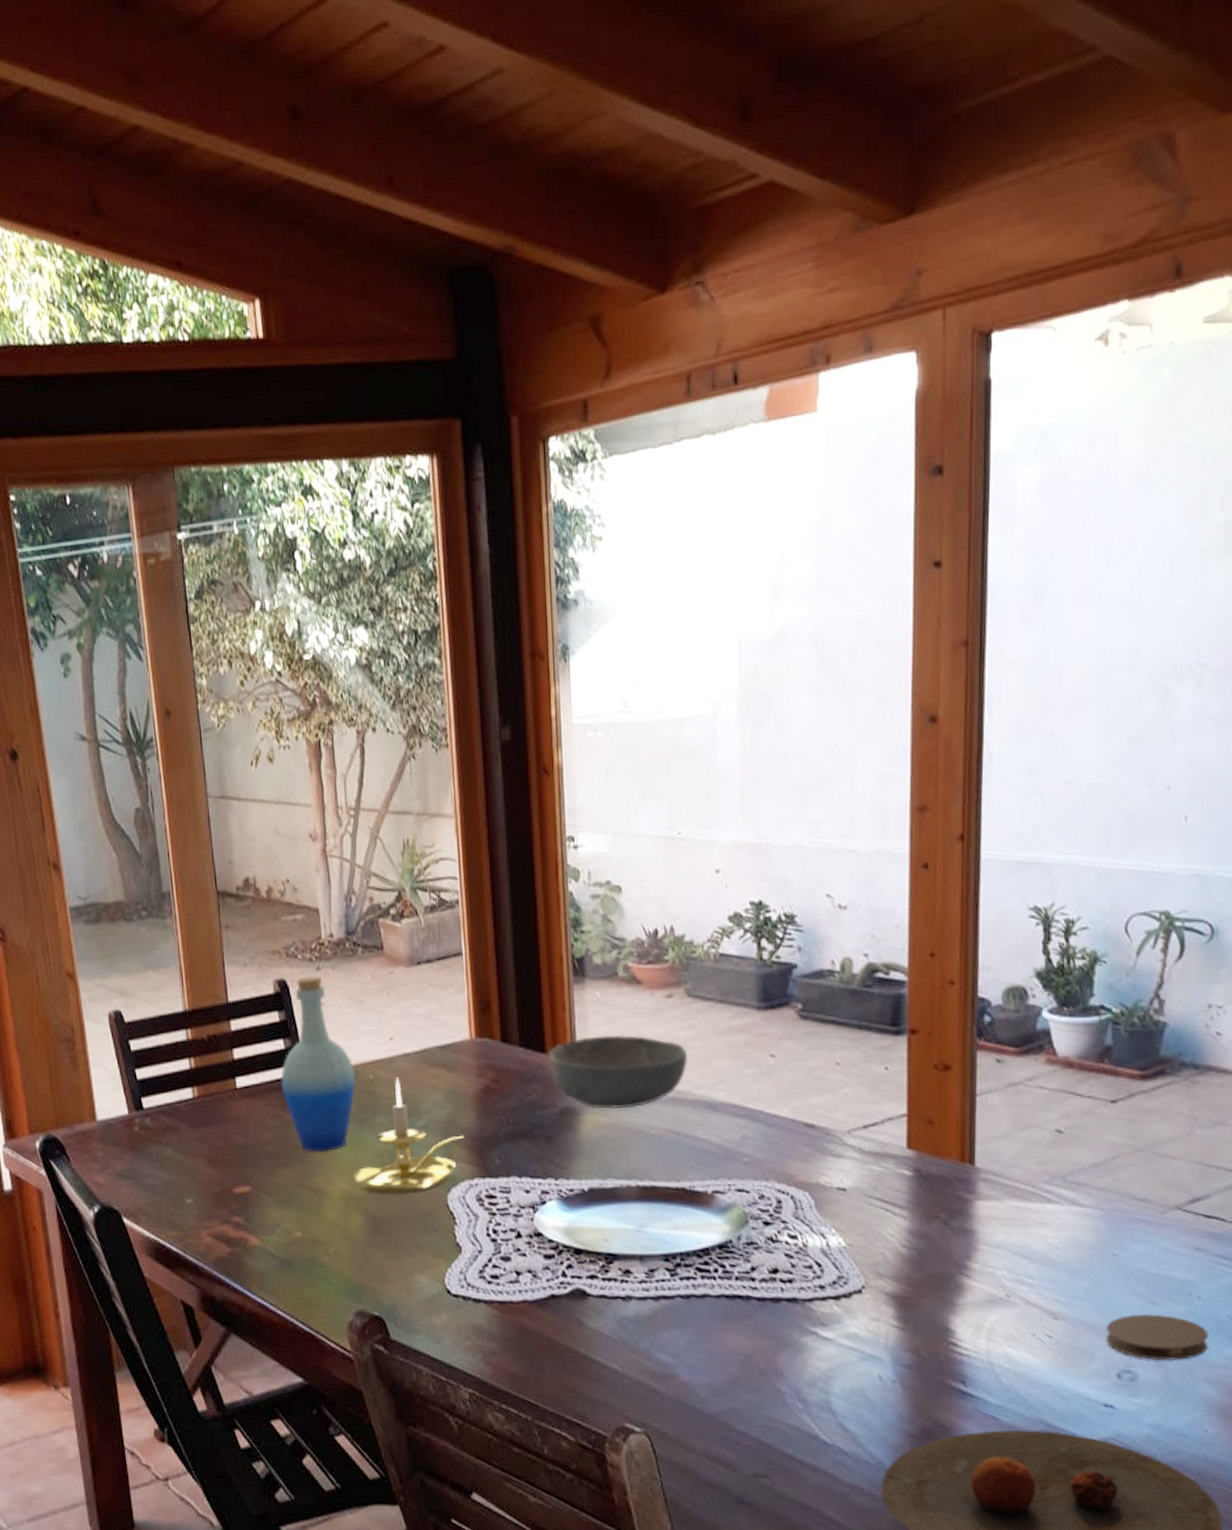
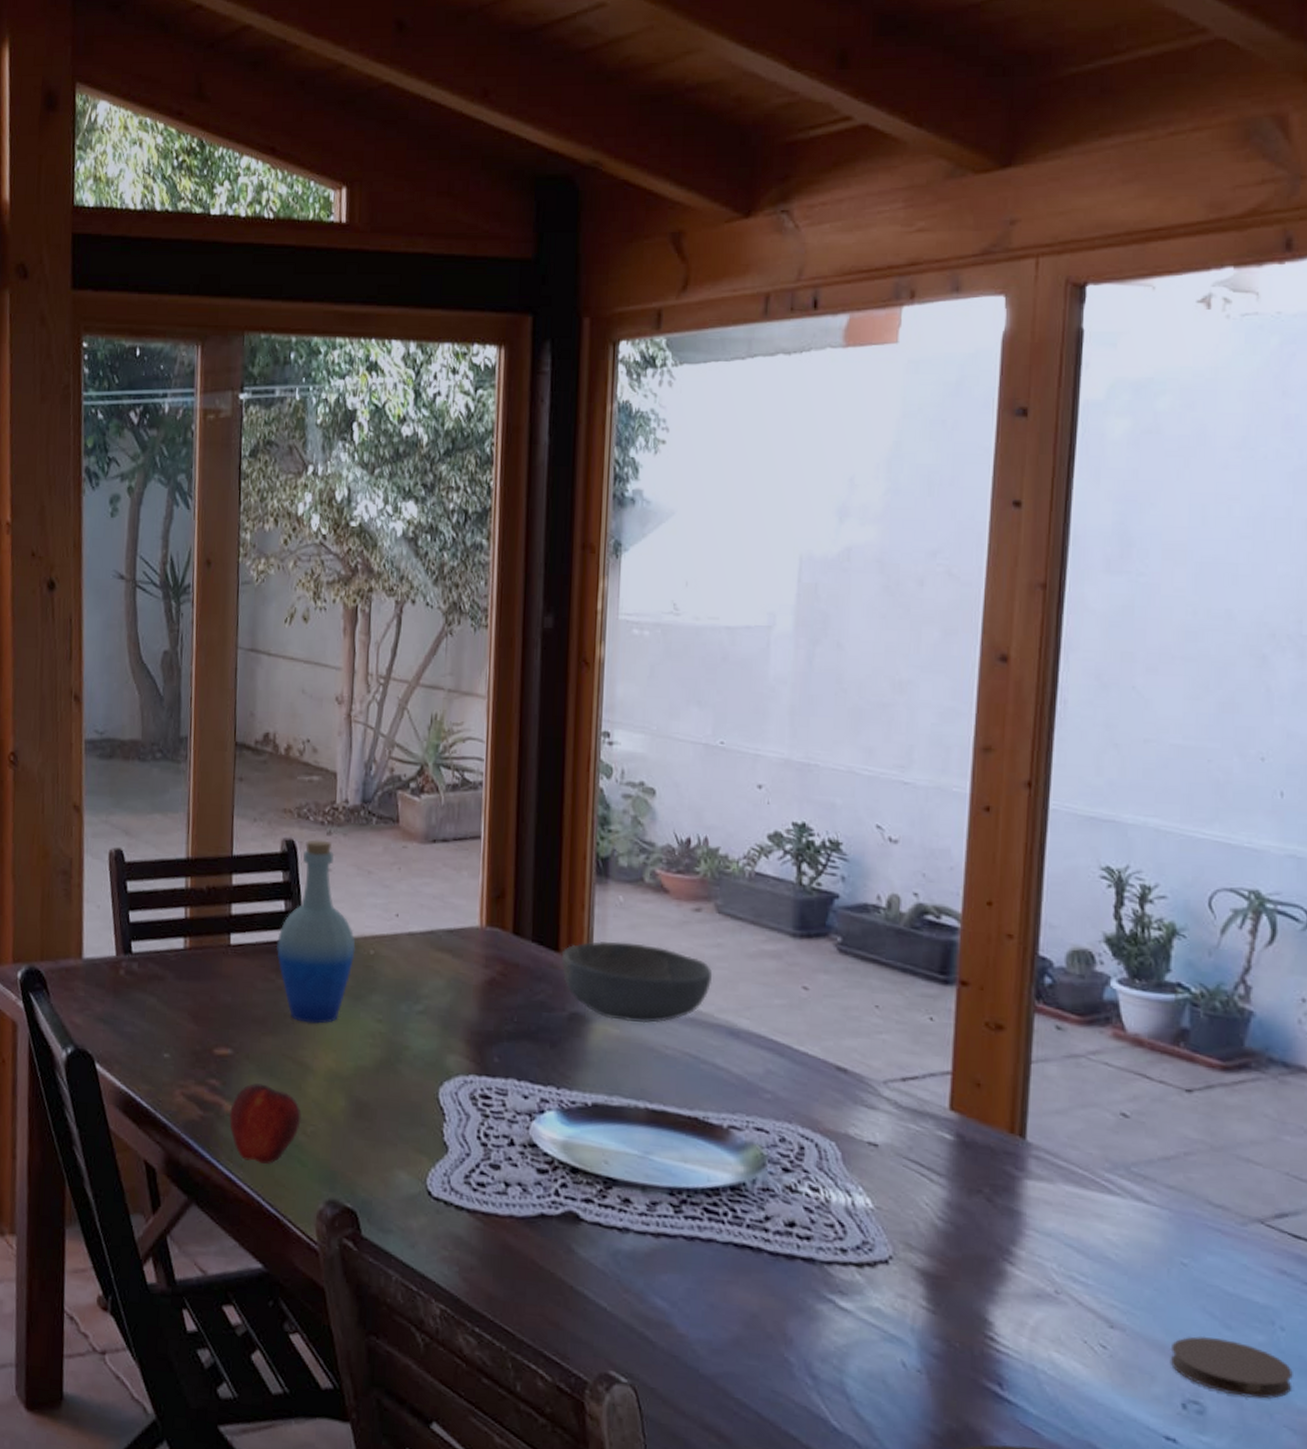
apple: none [255,1214,323,1287] -> present [229,1083,302,1164]
candle holder: present [354,1078,466,1195] -> none [341,957,465,1081]

